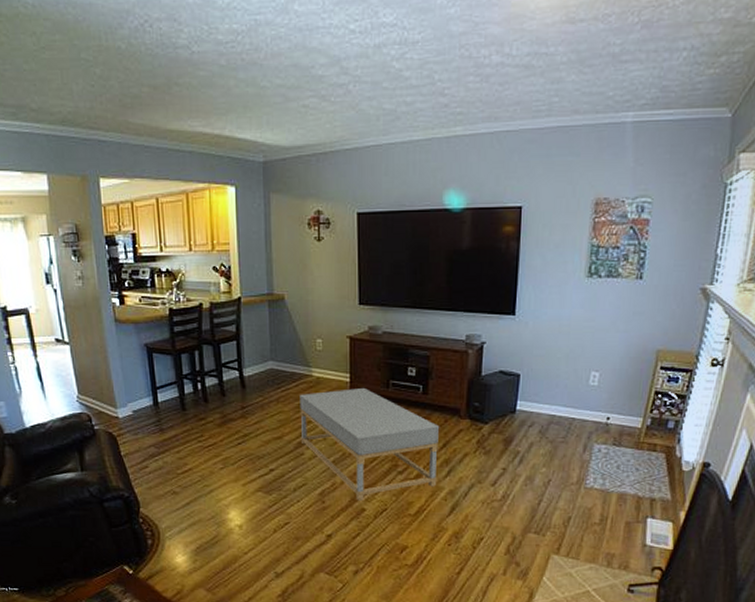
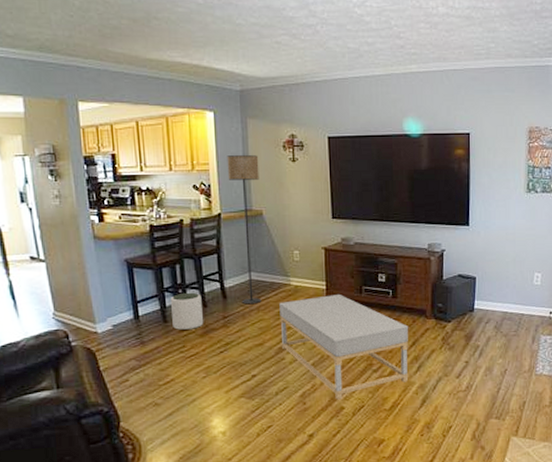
plant pot: none [188,380,222,420] -> present [170,292,204,331]
floor lamp: none [248,234,282,395] -> present [227,155,262,305]

